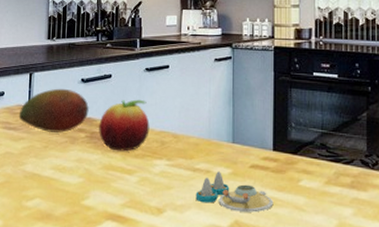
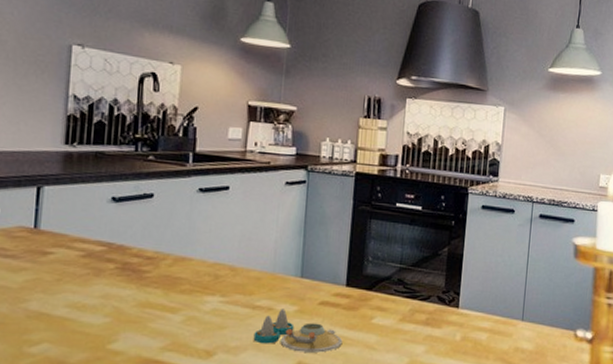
fruit: present [18,88,89,133] -> none [19,207,121,263]
fruit: present [99,99,150,152] -> none [133,225,201,286]

